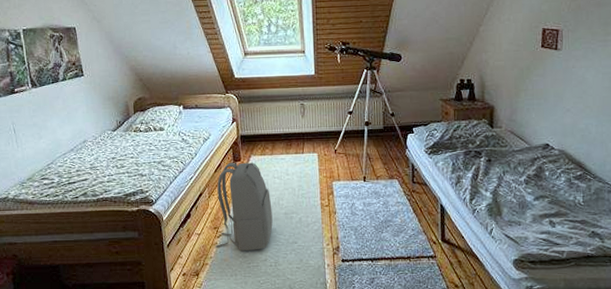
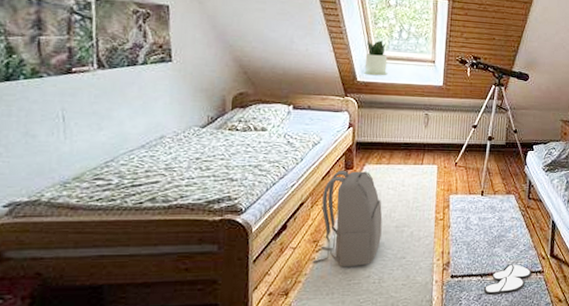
planter: none [239,35,263,72] -> present [363,39,389,76]
slippers: none [376,249,423,279] -> present [484,264,532,295]

